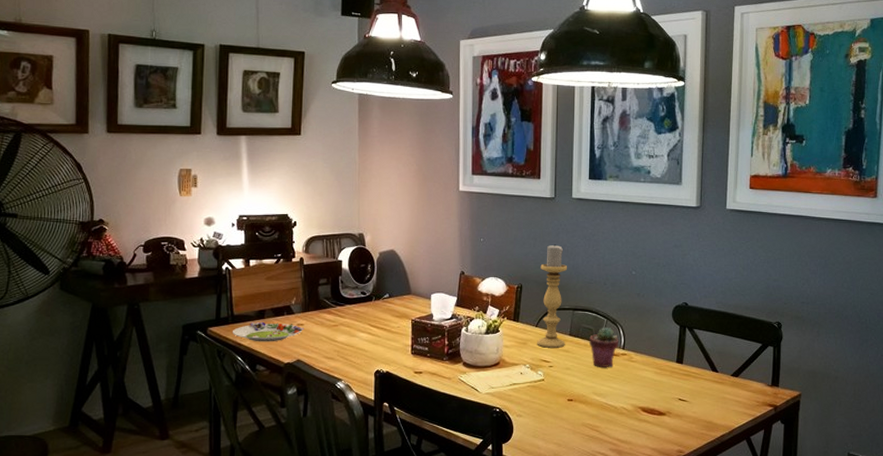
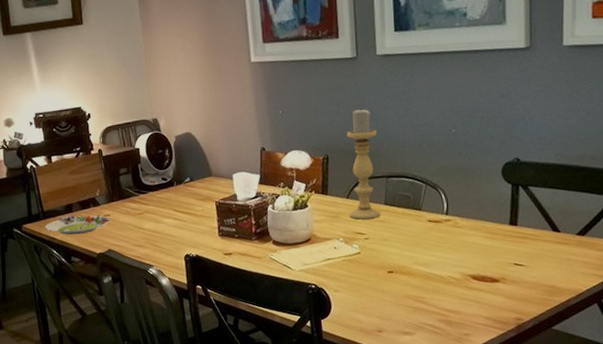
potted succulent: present [588,326,619,367] -> none [406,192,442,236]

